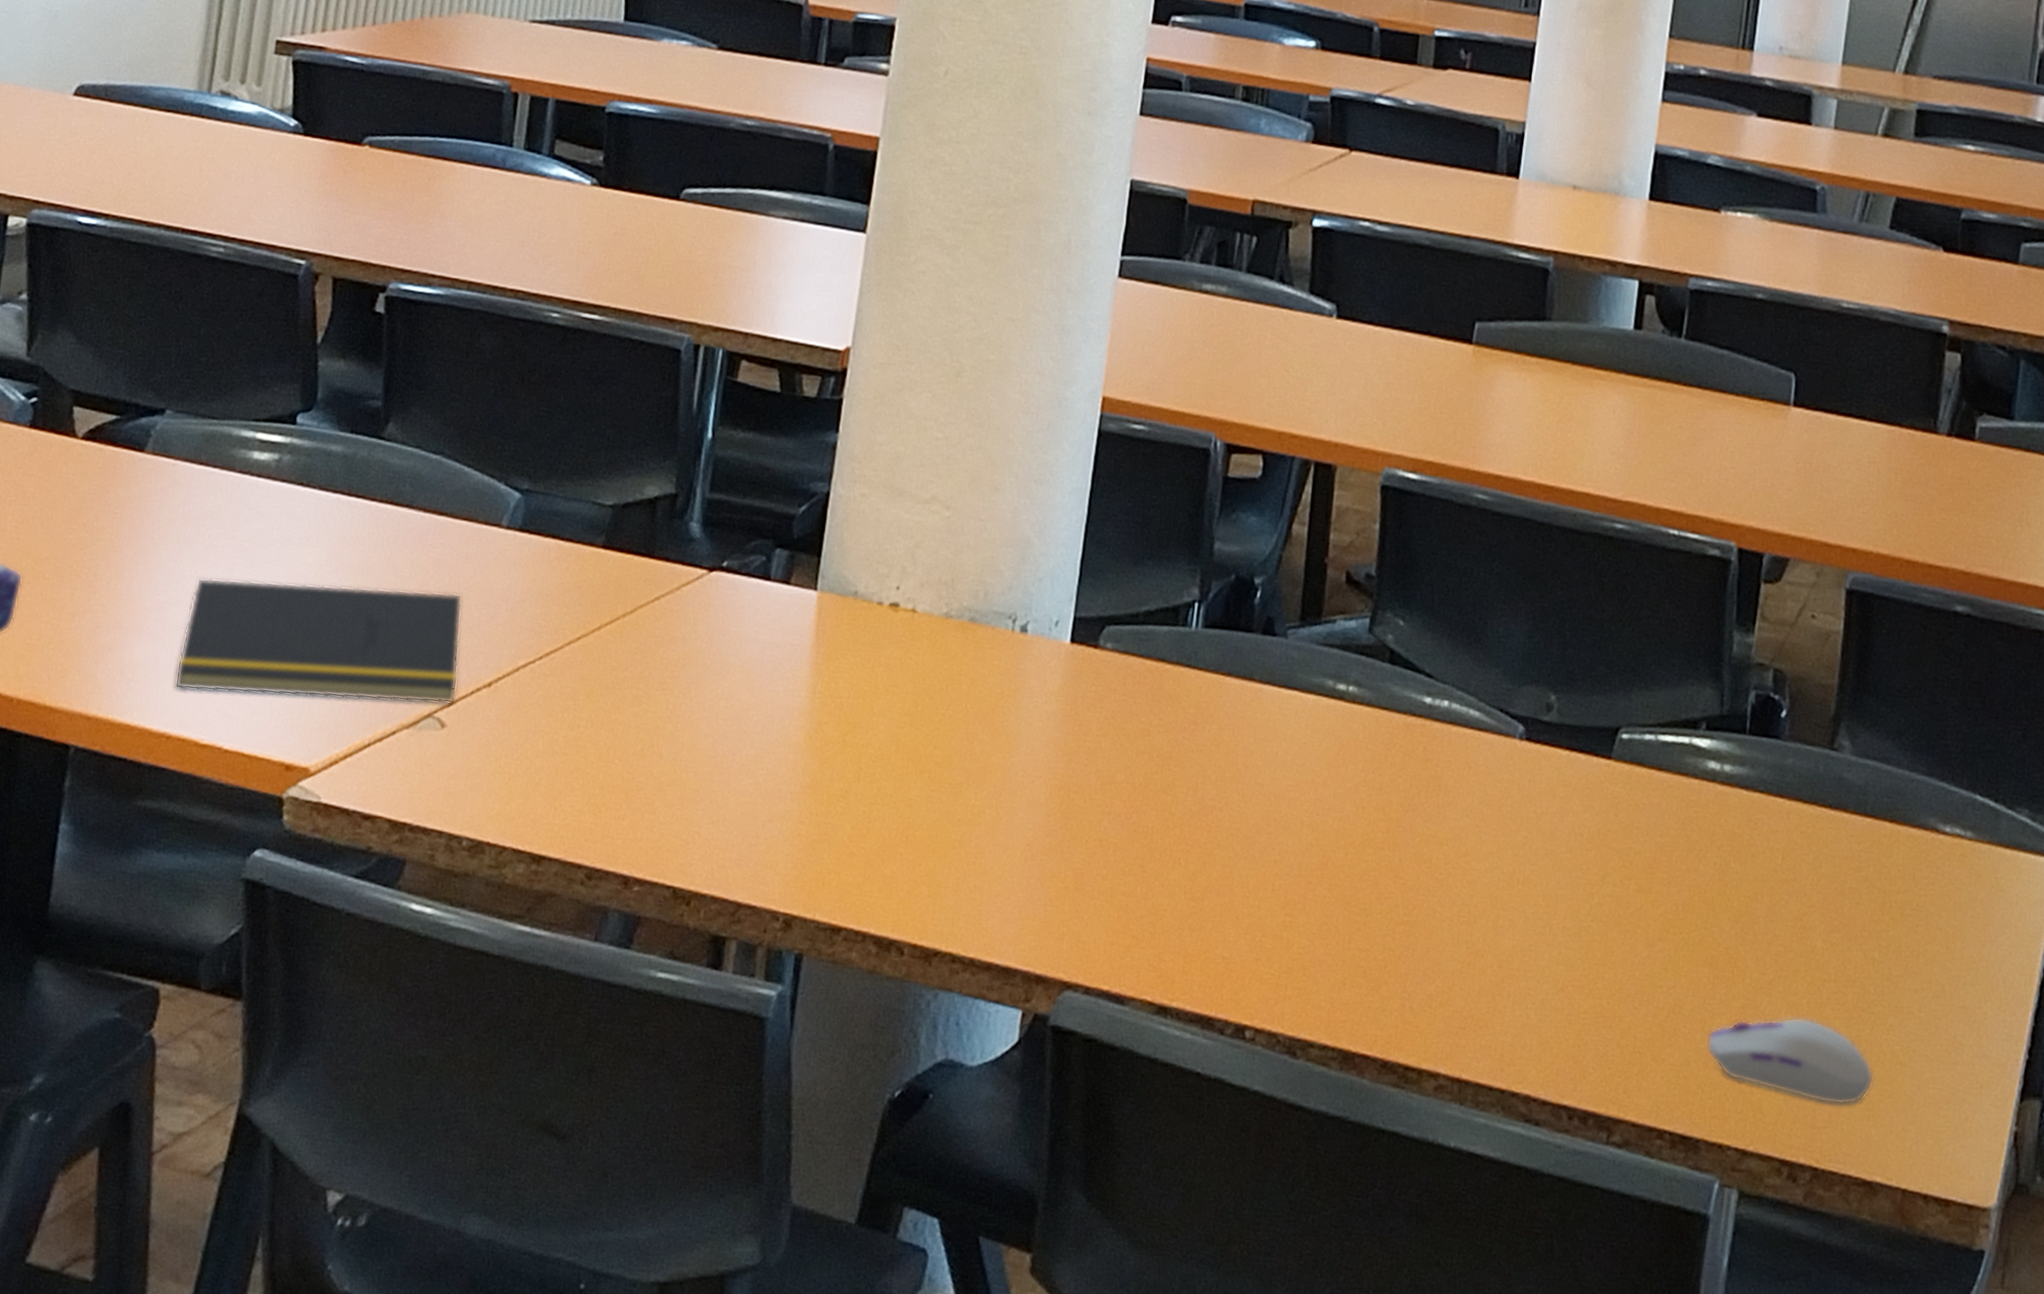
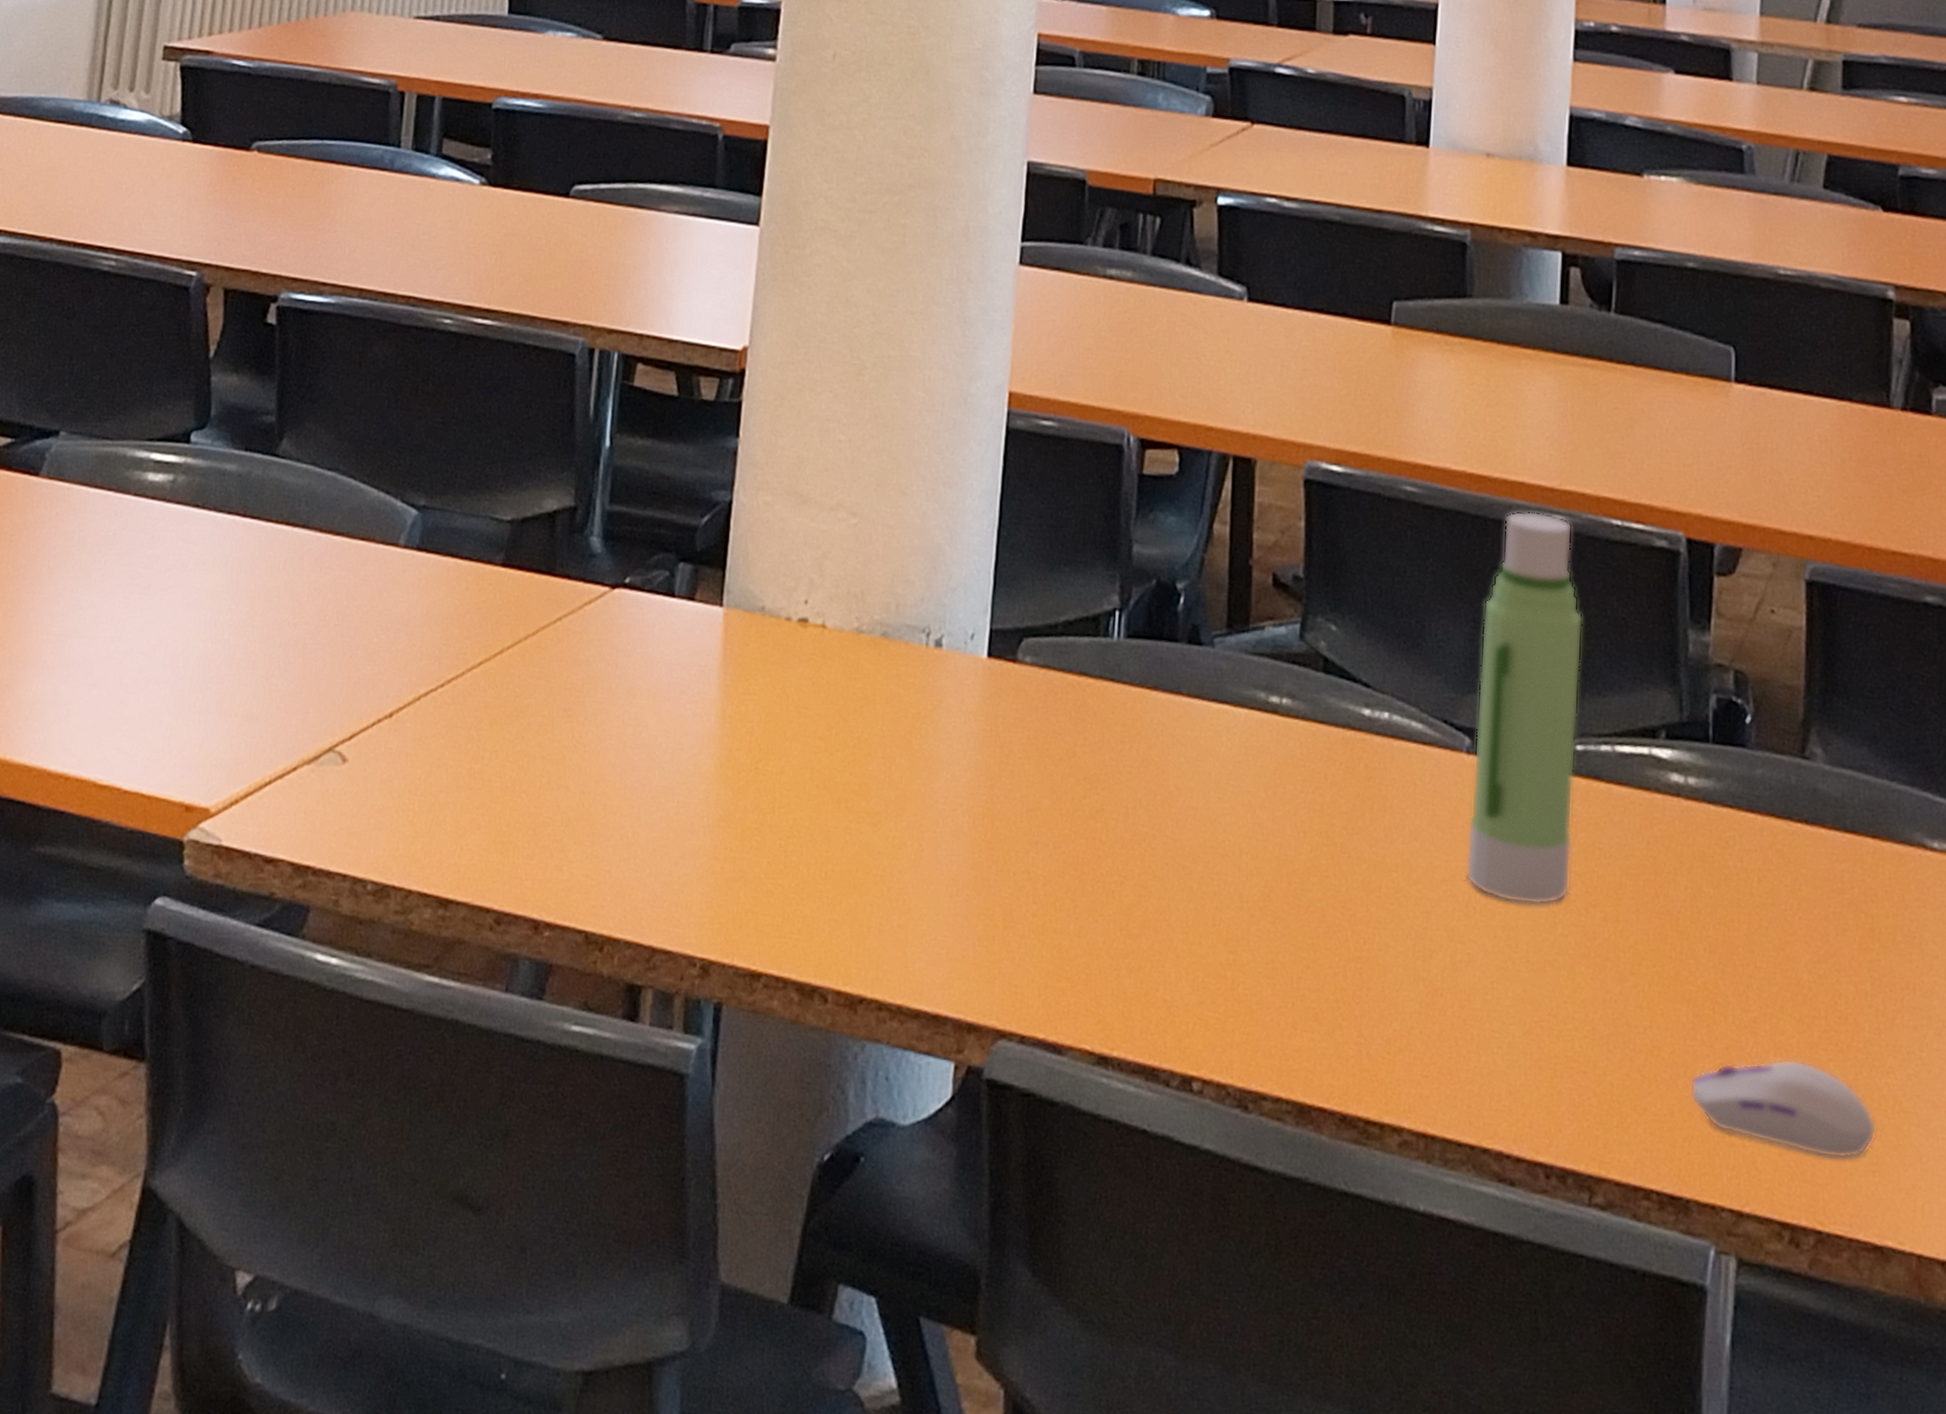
notepad: present [174,577,463,704] -> none [72,607,361,737]
water bottle: none [1511,519,1636,878] -> present [1466,510,1583,906]

